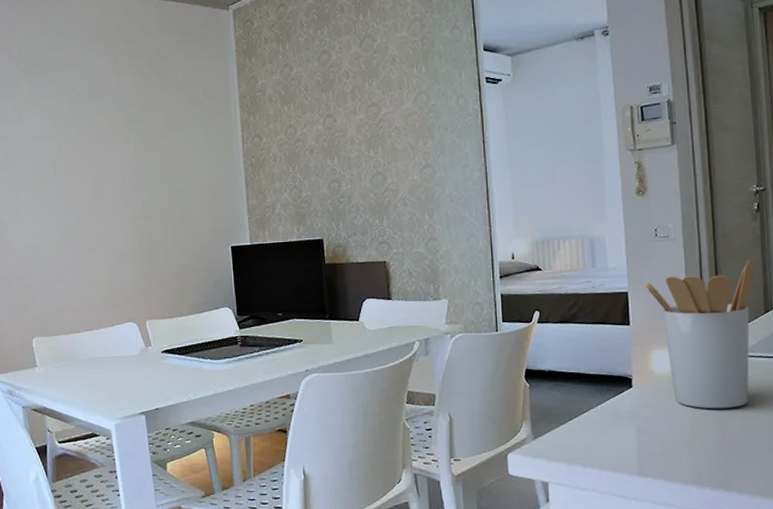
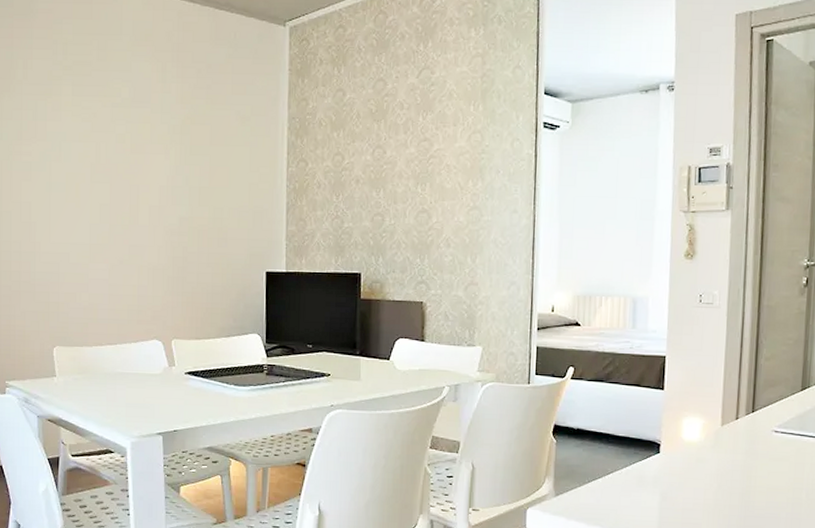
utensil holder: present [644,260,756,409] -> none [683,335,798,483]

